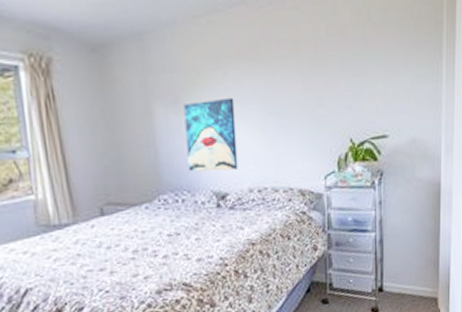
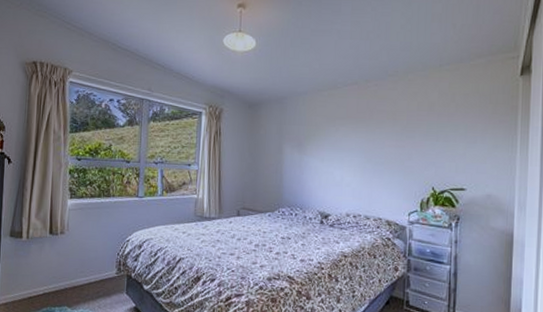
wall art: present [183,97,238,172] -> none [303,146,342,198]

